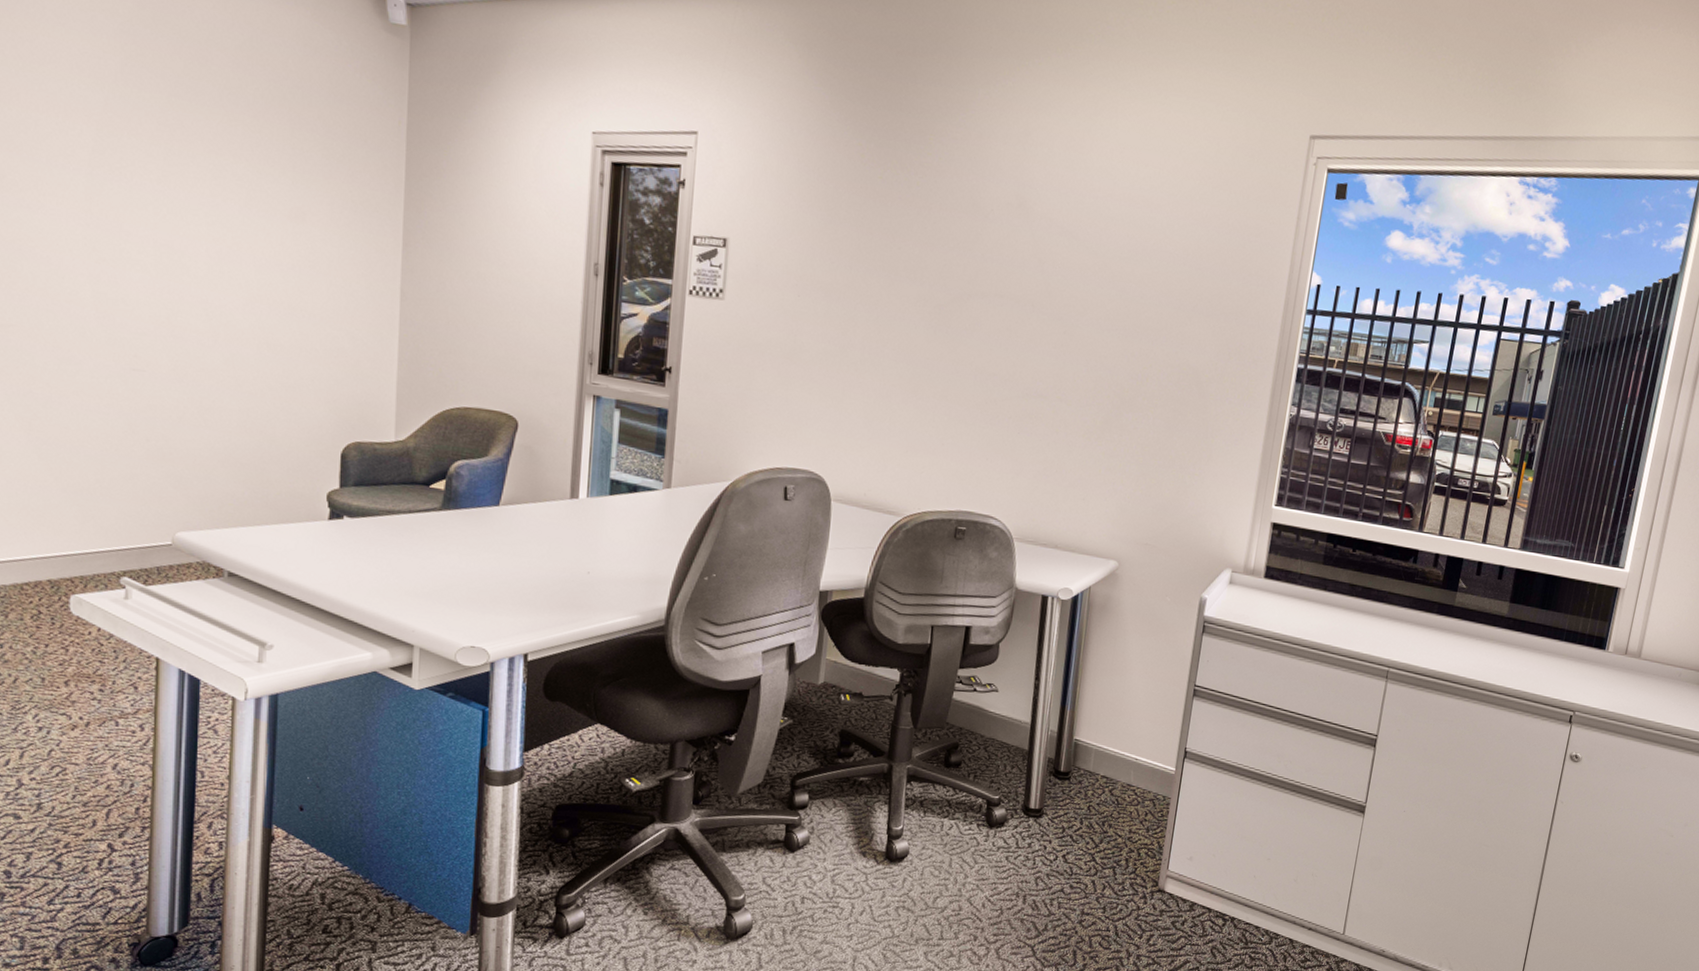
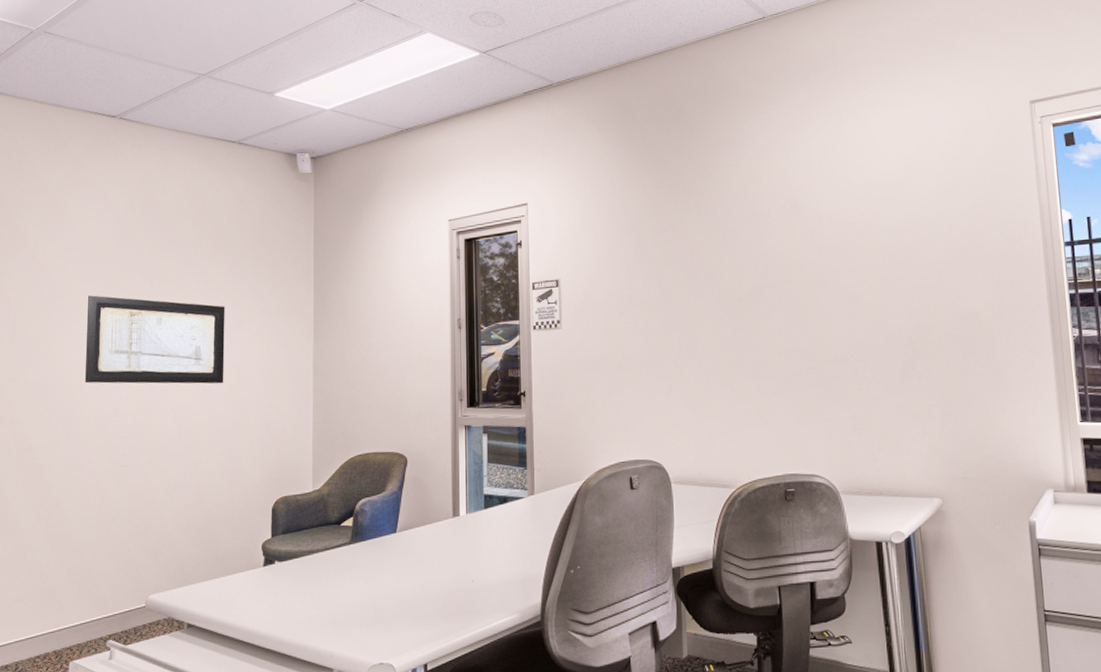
wall art: none [76,132,280,288] -> present [84,295,225,384]

